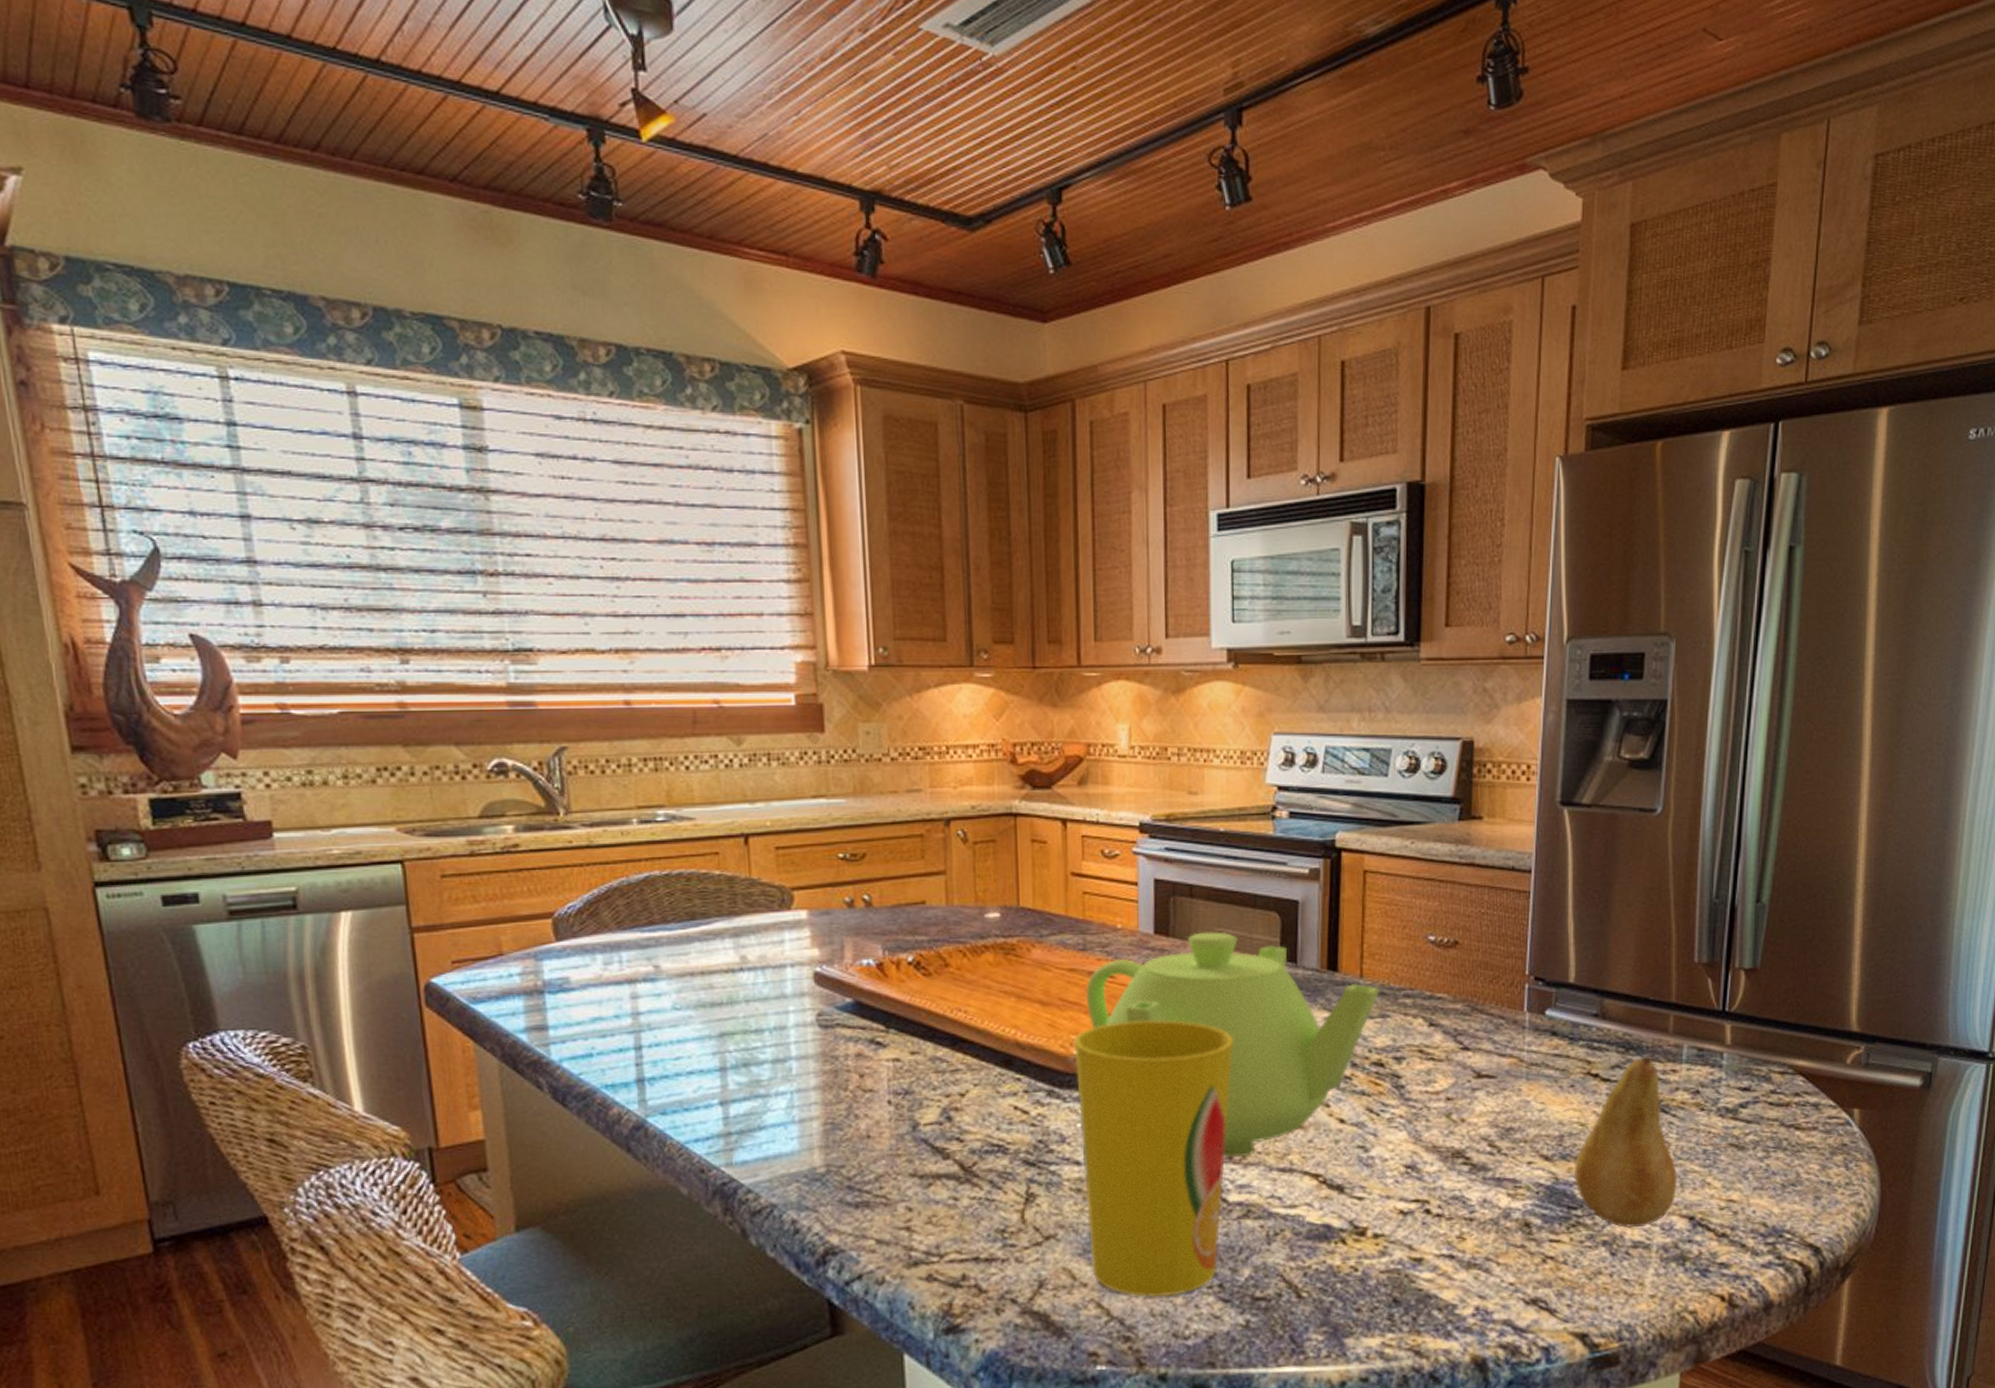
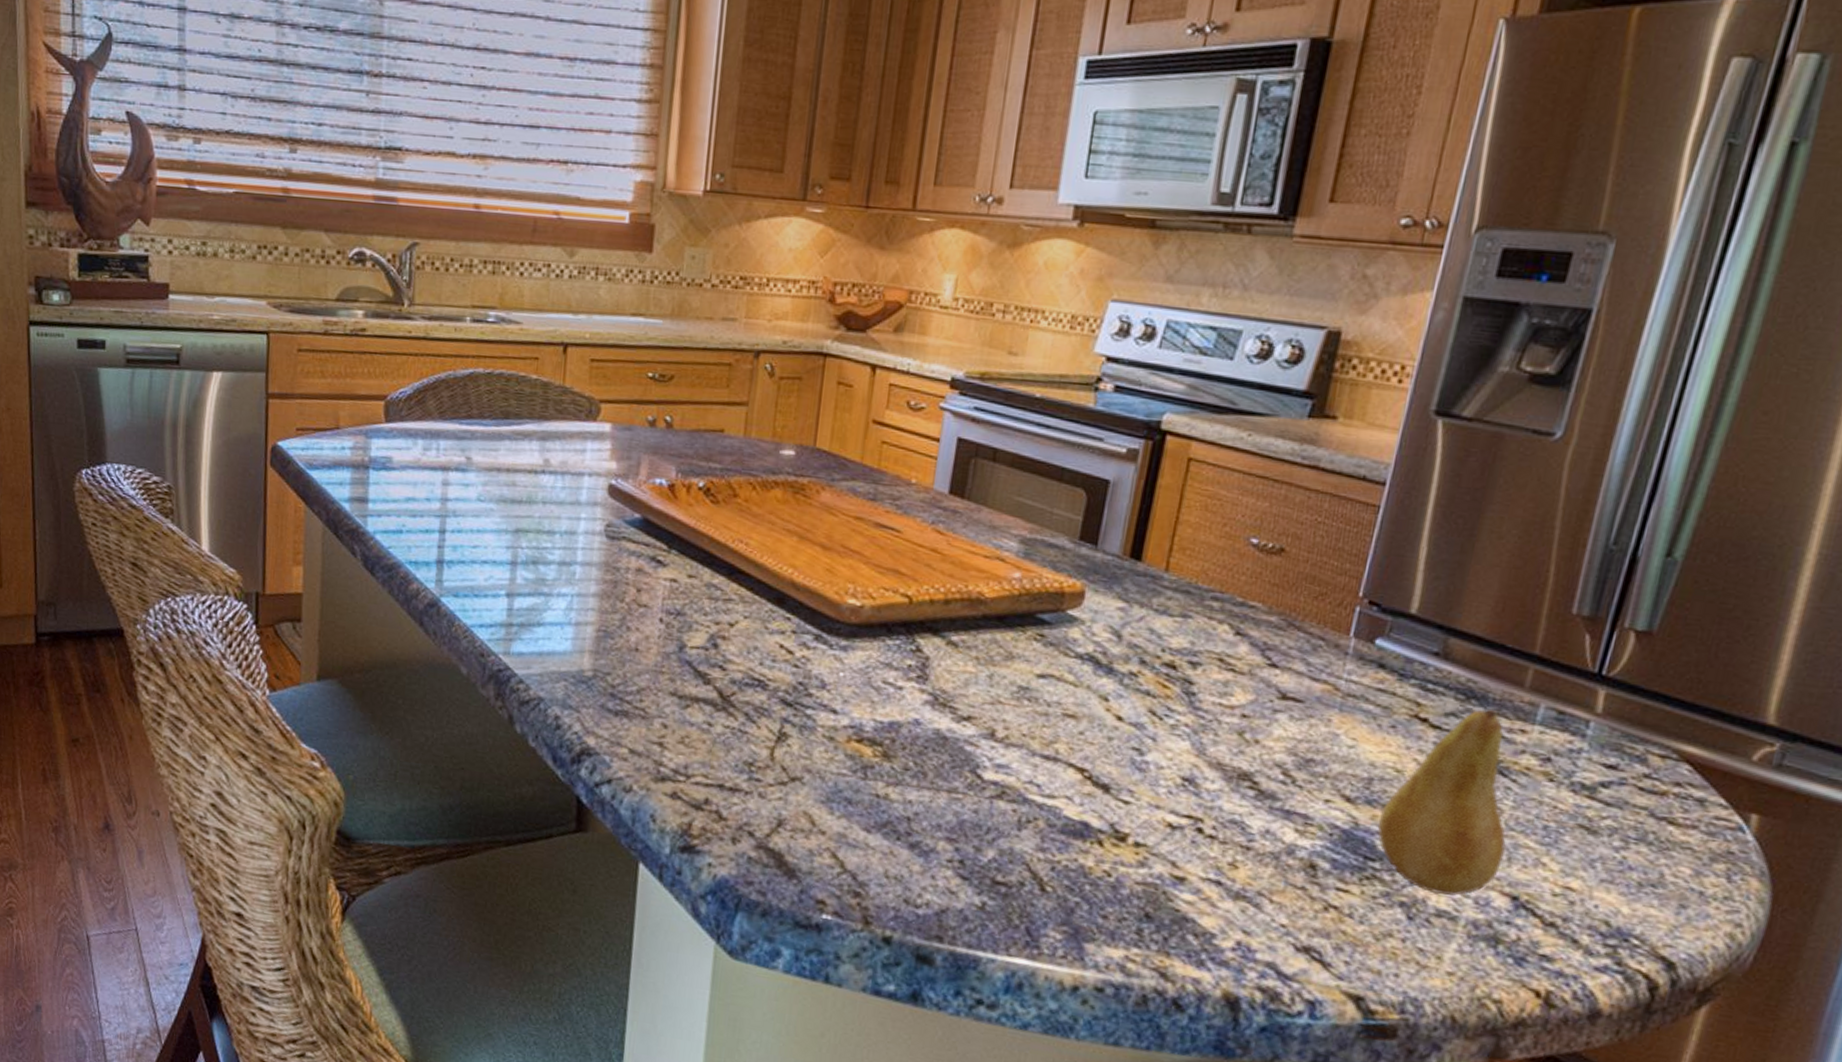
cup: present [1074,1020,1233,1298] -> none [832,578,1015,862]
teapot: present [1085,932,1379,1157] -> none [867,499,1185,737]

